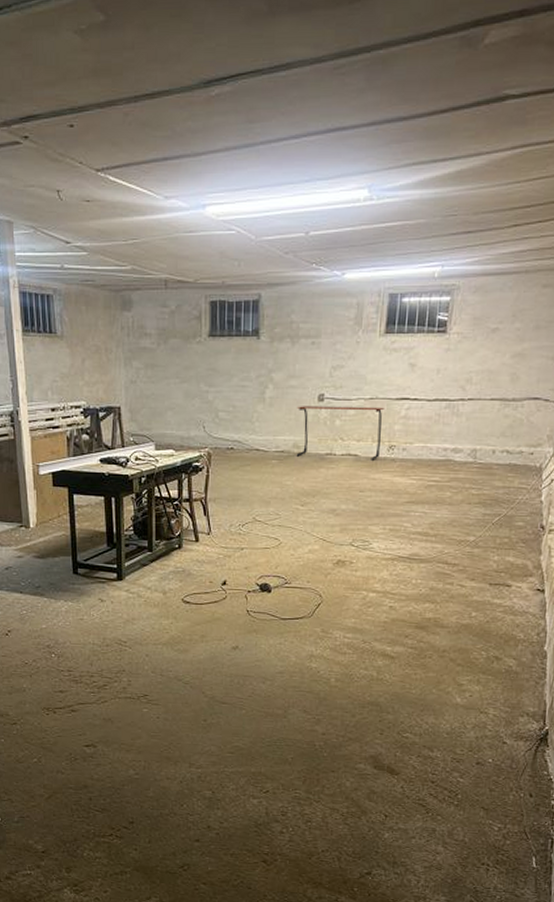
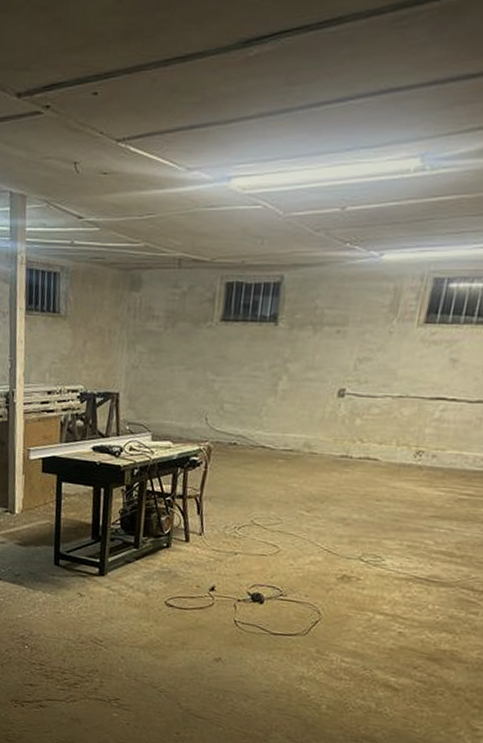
desk: present [296,406,385,461] -> none [306,401,416,467]

